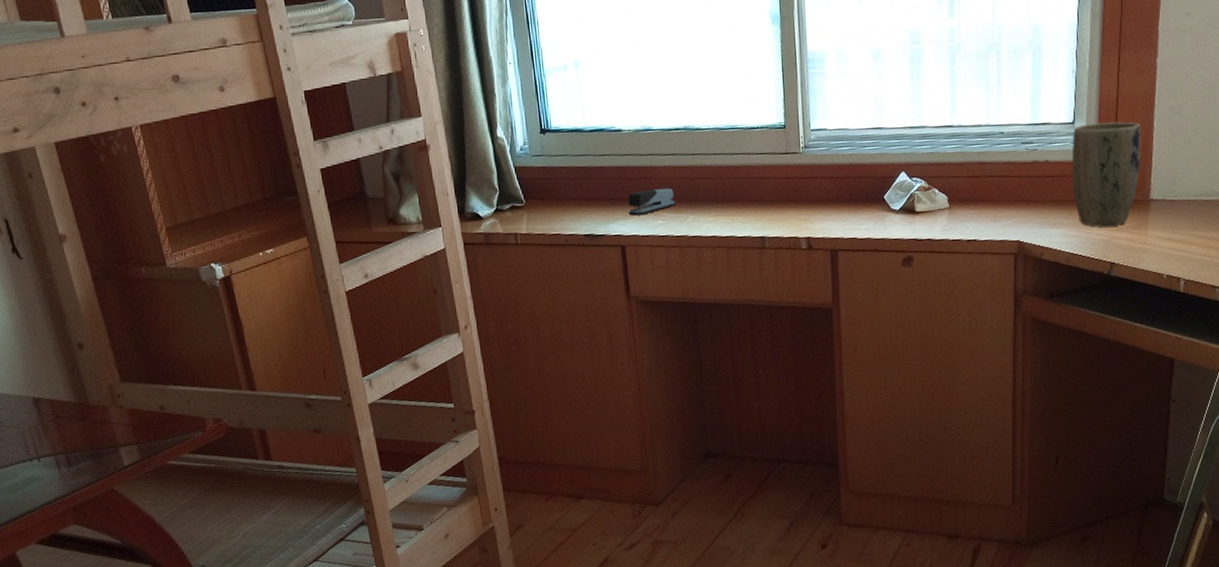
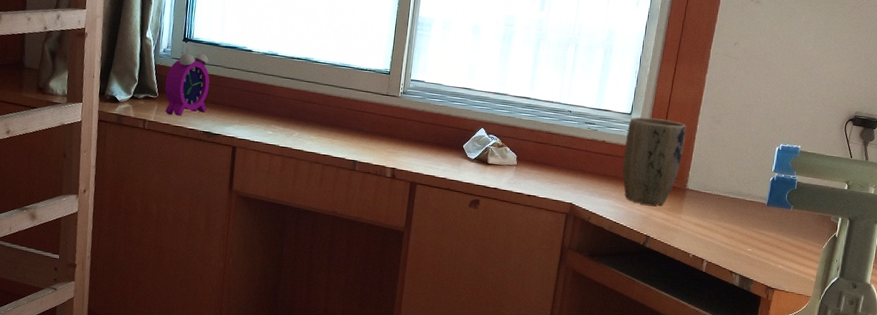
alarm clock: none [529,134,584,223] -> present [164,44,210,116]
stapler: present [628,188,676,216] -> none [244,103,287,124]

